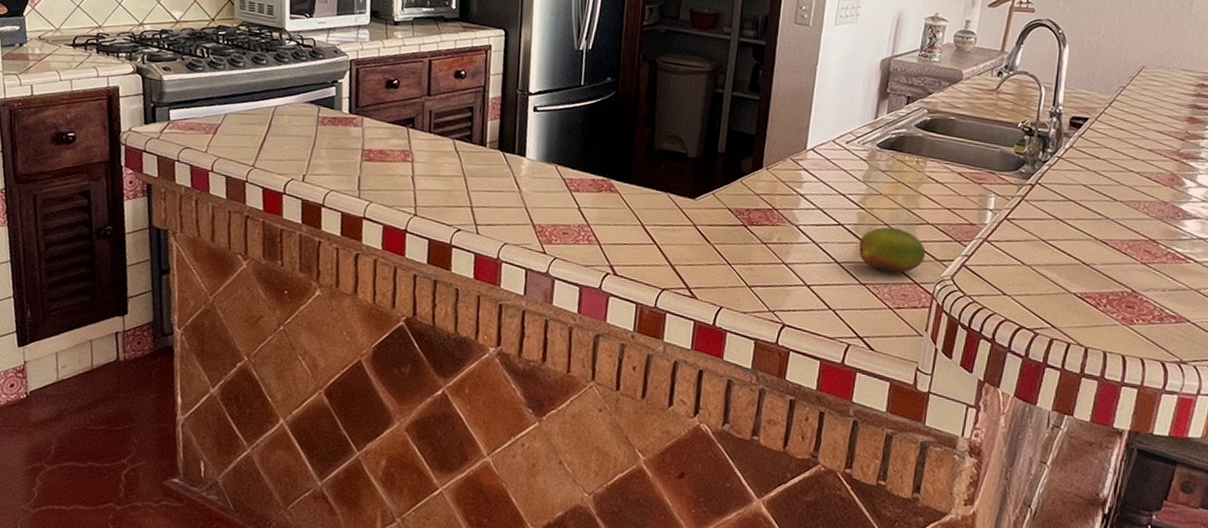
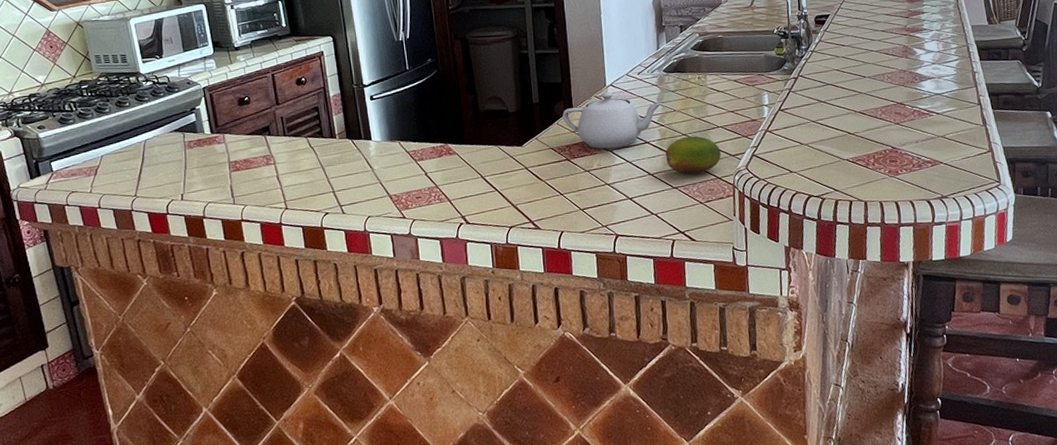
teapot: none [748,156,868,224] -> present [562,92,663,149]

